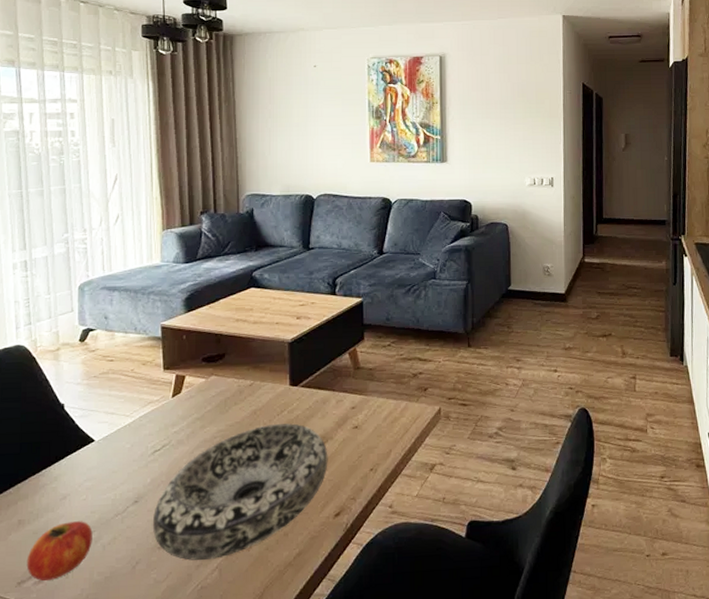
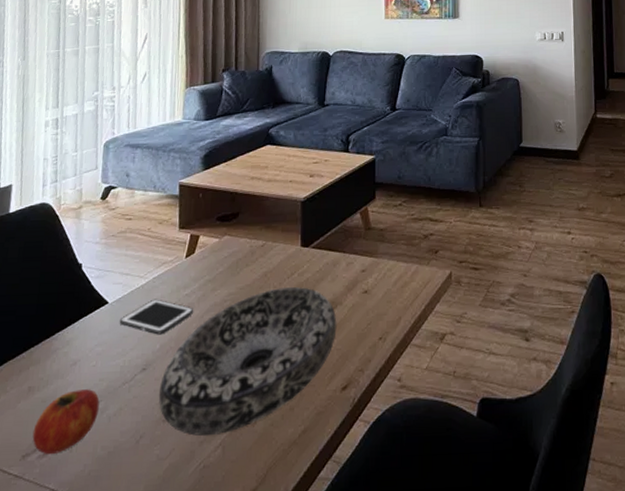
cell phone: none [107,436,184,470] -> present [119,299,194,335]

